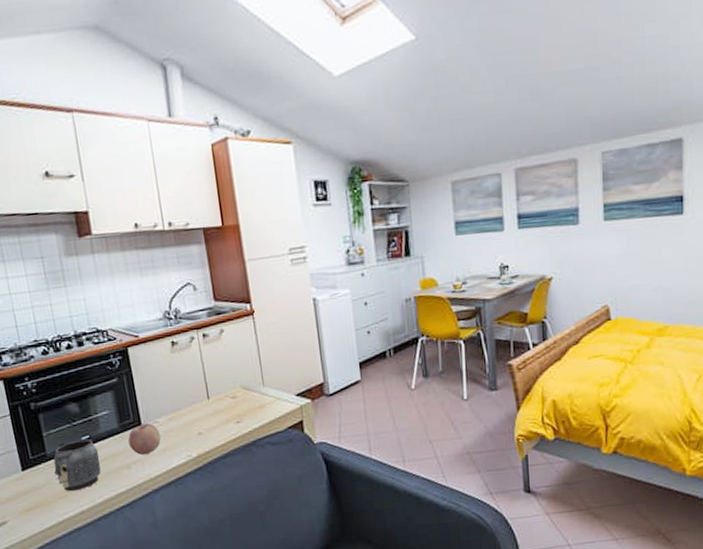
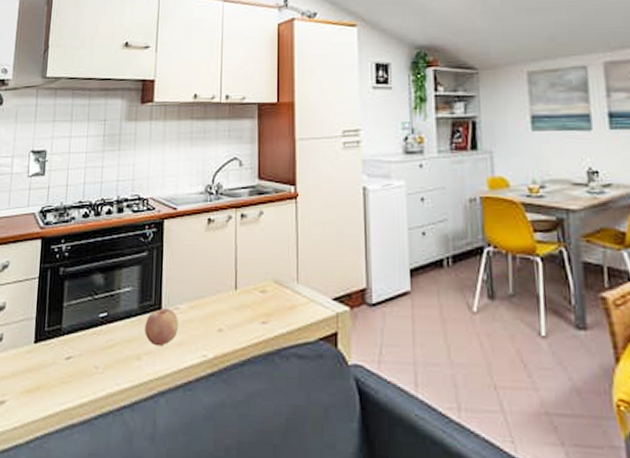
mug: present [53,439,101,492] -> none [64,316,113,378]

